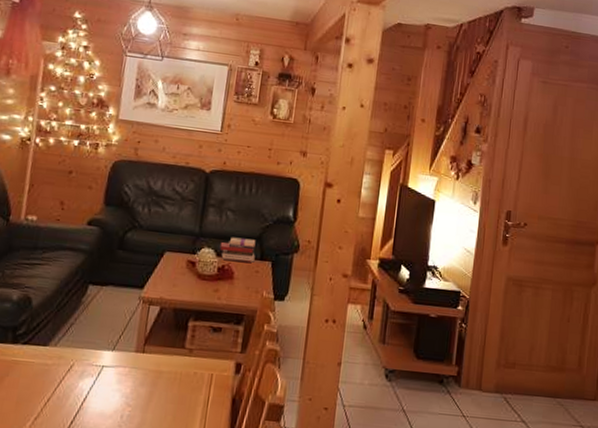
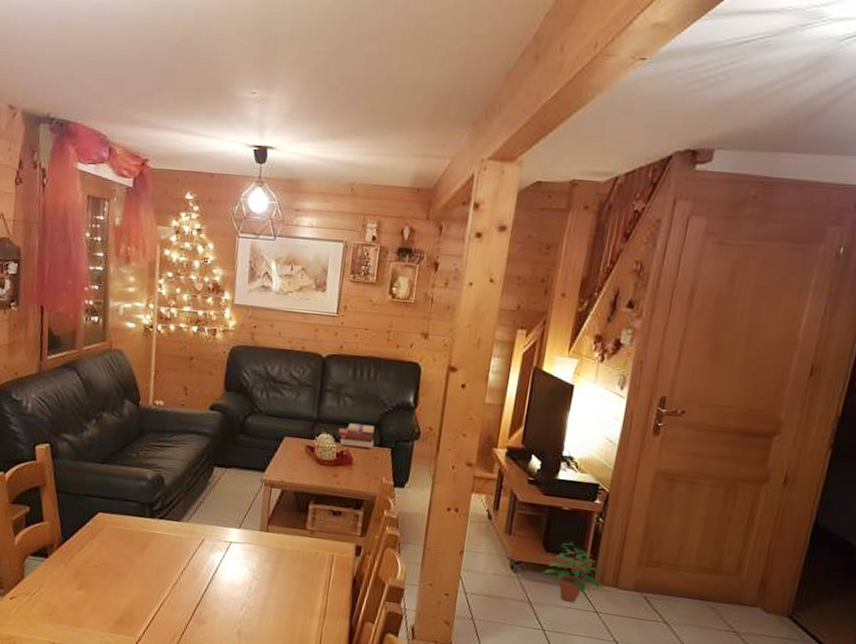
potted plant: none [414,346,469,408] -> present [542,540,604,602]

